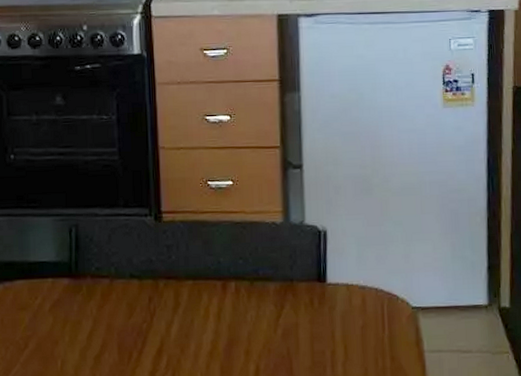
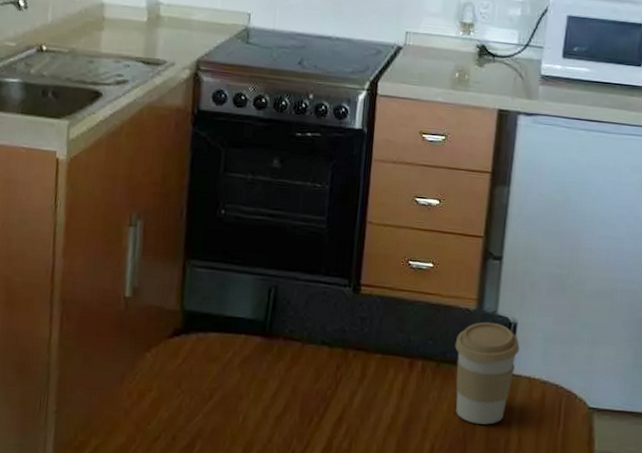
coffee cup: none [266,233,333,339] -> present [455,322,520,425]

